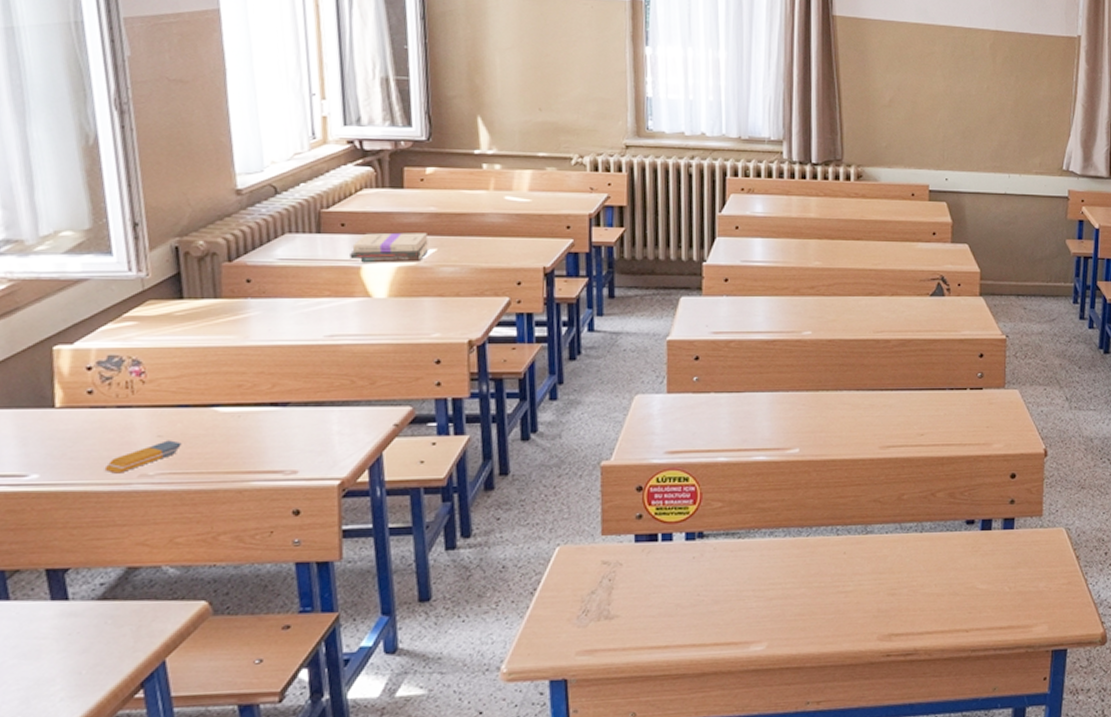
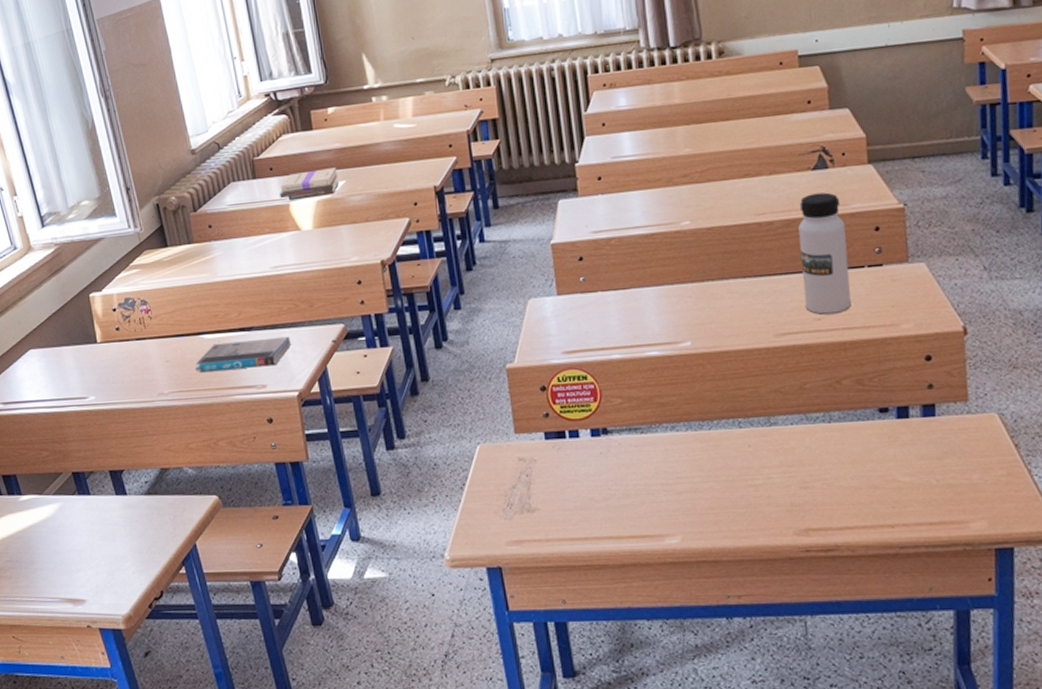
eraser: present [104,440,182,474] -> none [135,364,183,393]
book: none [200,416,340,452] -> present [195,336,292,373]
water bottle: none [911,318,955,432] -> present [798,192,851,316]

